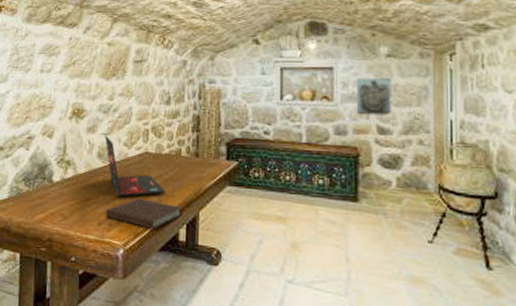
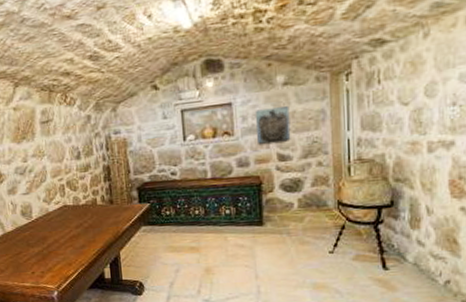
laptop: present [105,135,166,198] -> none [25,194,88,248]
notebook: present [105,198,184,230] -> none [36,246,106,272]

